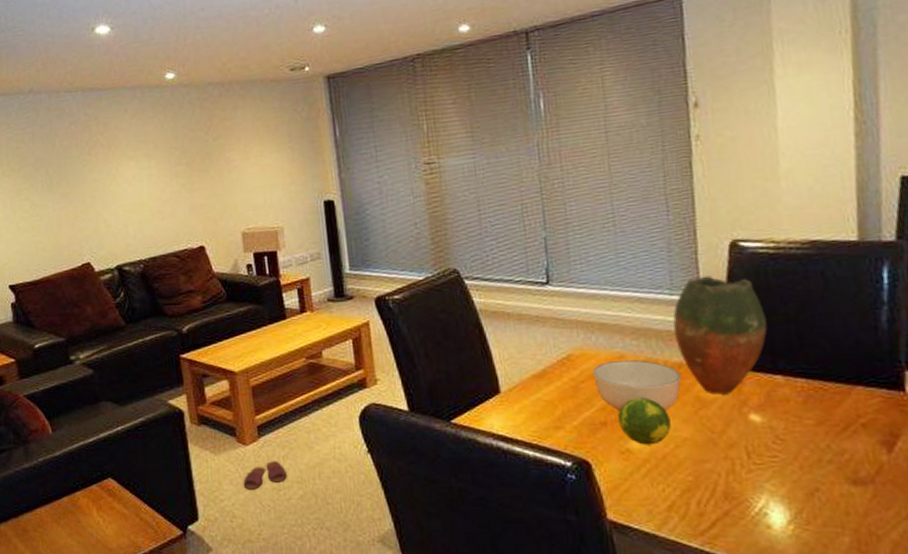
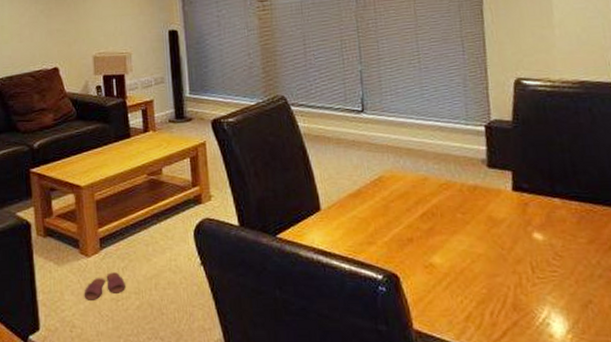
bowl: present [593,359,682,411] -> none [401,181,476,229]
fruit: present [618,396,671,445] -> none [422,215,468,260]
vase: present [673,276,768,395] -> none [468,109,547,215]

